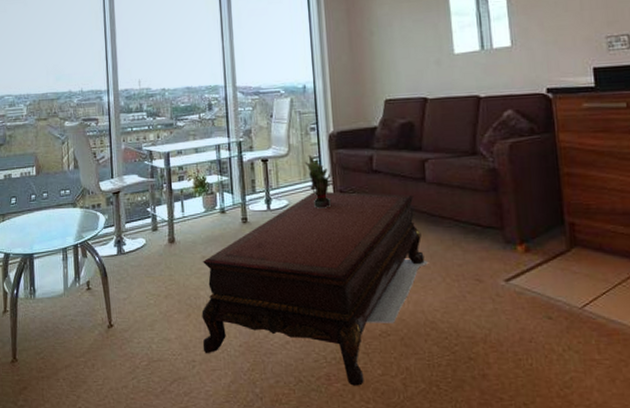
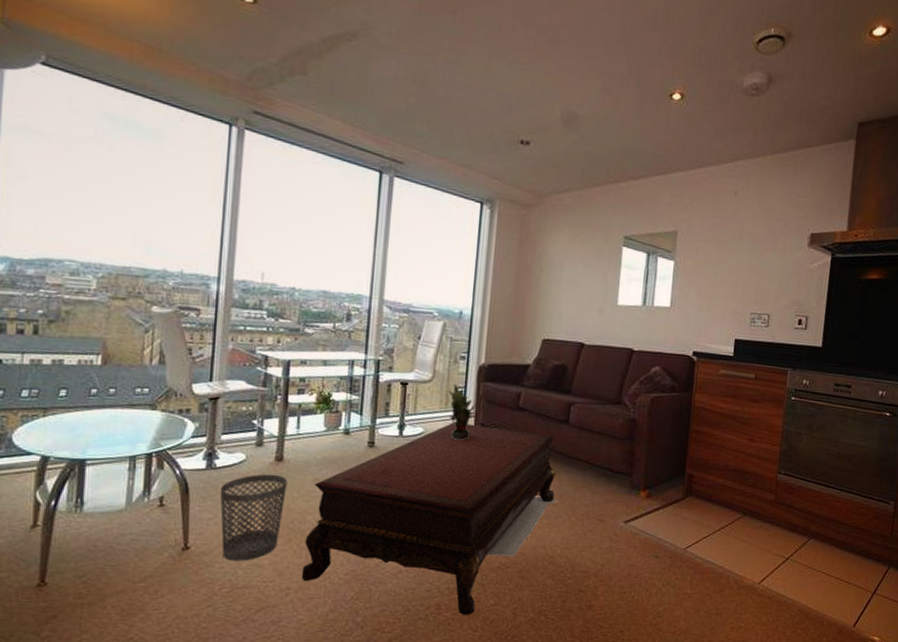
wastebasket: none [130,255,181,336] -> present [220,473,287,562]

